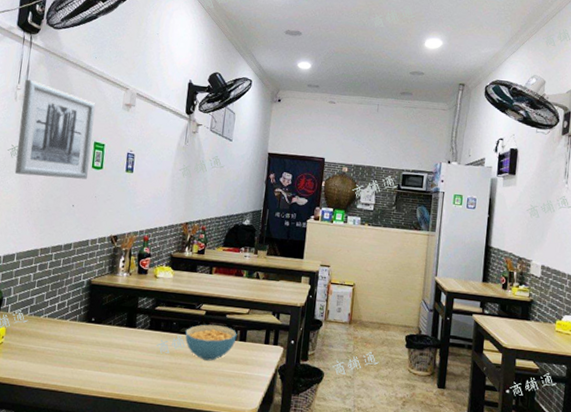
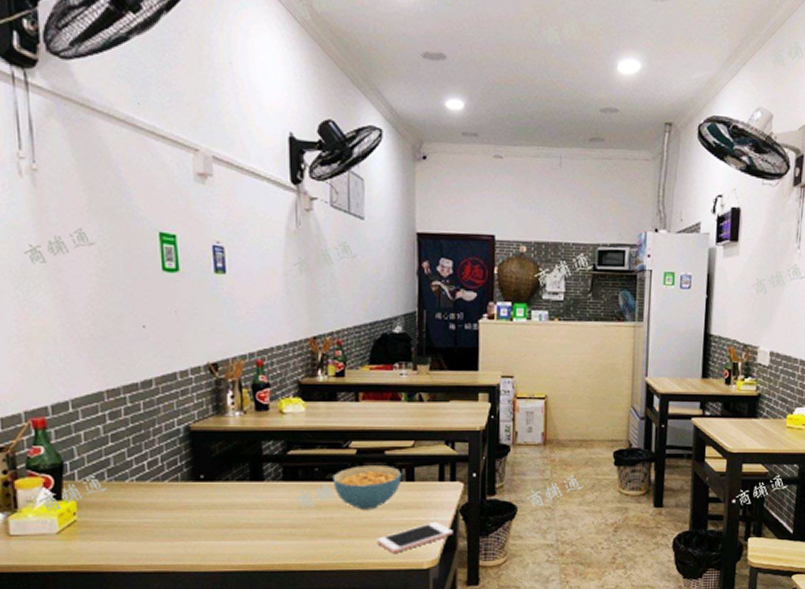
wall art: present [14,79,96,180] -> none [30,141,158,289]
cell phone: none [211,377,271,399] -> present [377,522,453,553]

